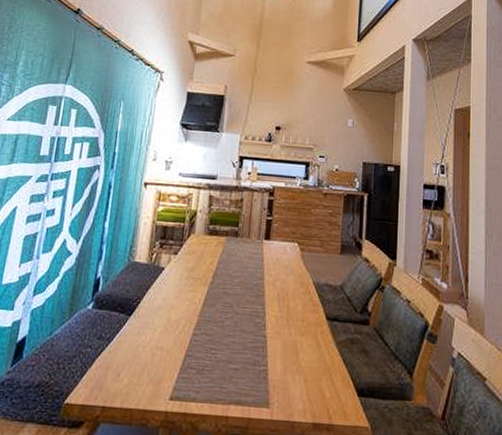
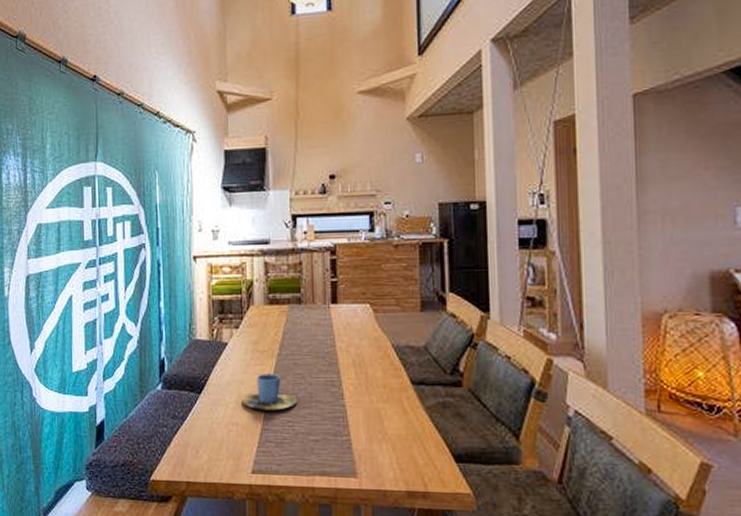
cup: none [170,300,224,337] -> present [241,374,298,411]

